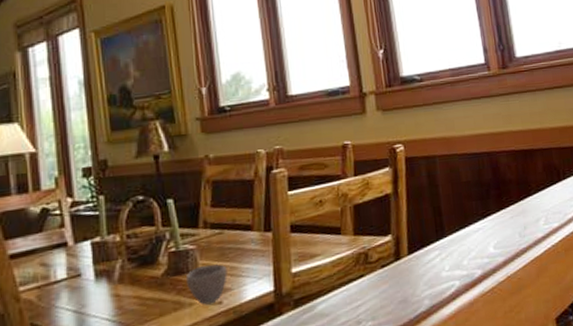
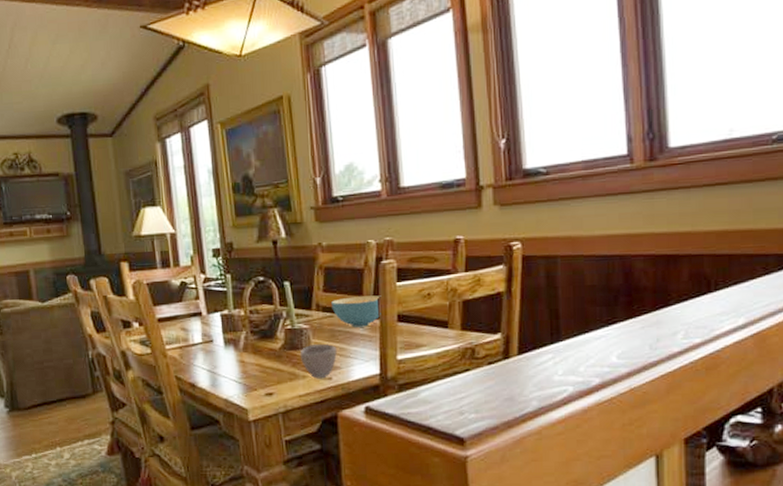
cereal bowl: none [220,206,273,243] -> present [332,295,382,327]

